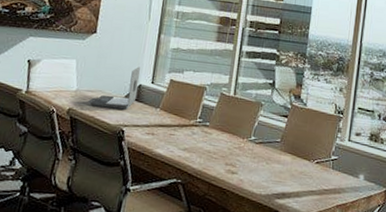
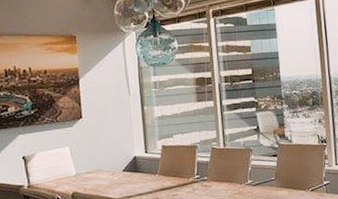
laptop: present [90,67,140,110] -> none [92,140,134,186]

